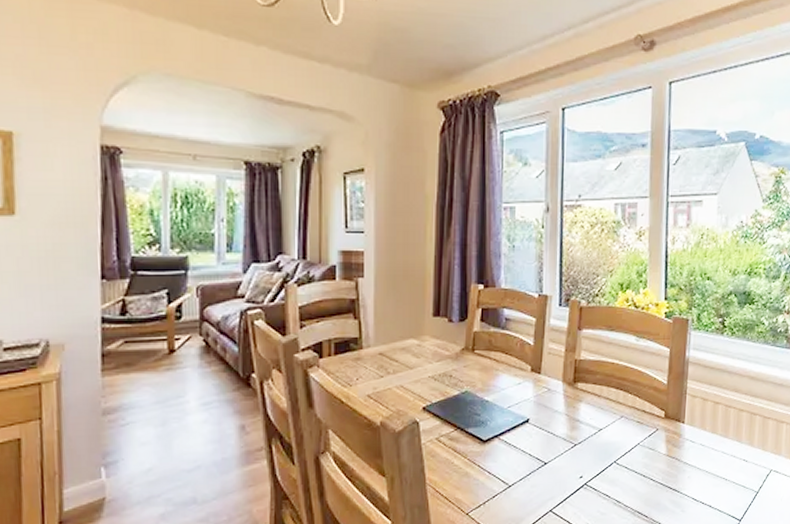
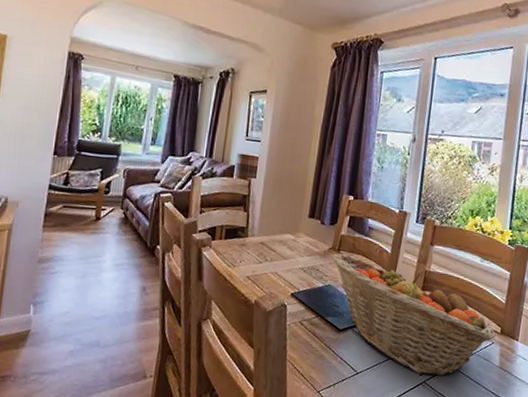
fruit basket: none [465,353,660,477] -> present [332,253,496,376]

